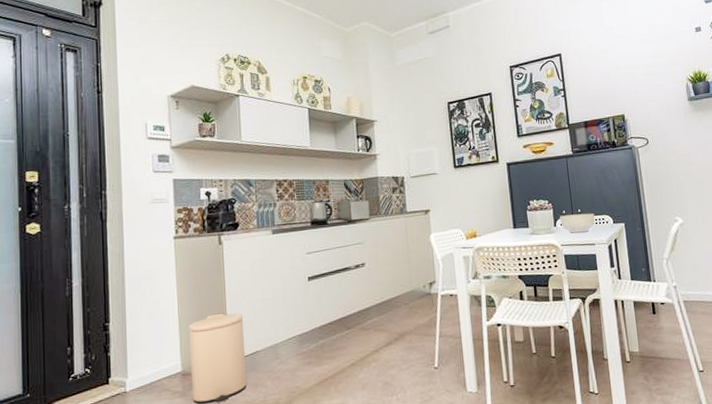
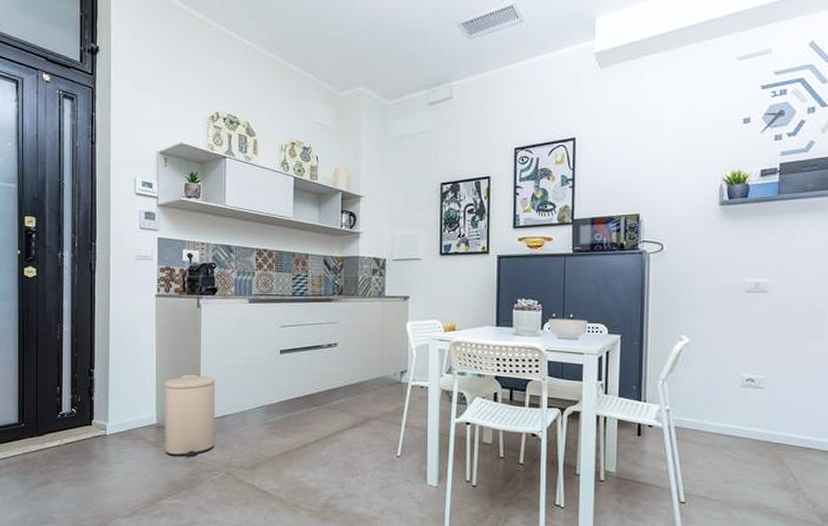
kettle: present [309,200,333,226] -> none [285,274,310,301]
toaster: present [336,200,370,223] -> none [313,277,348,301]

